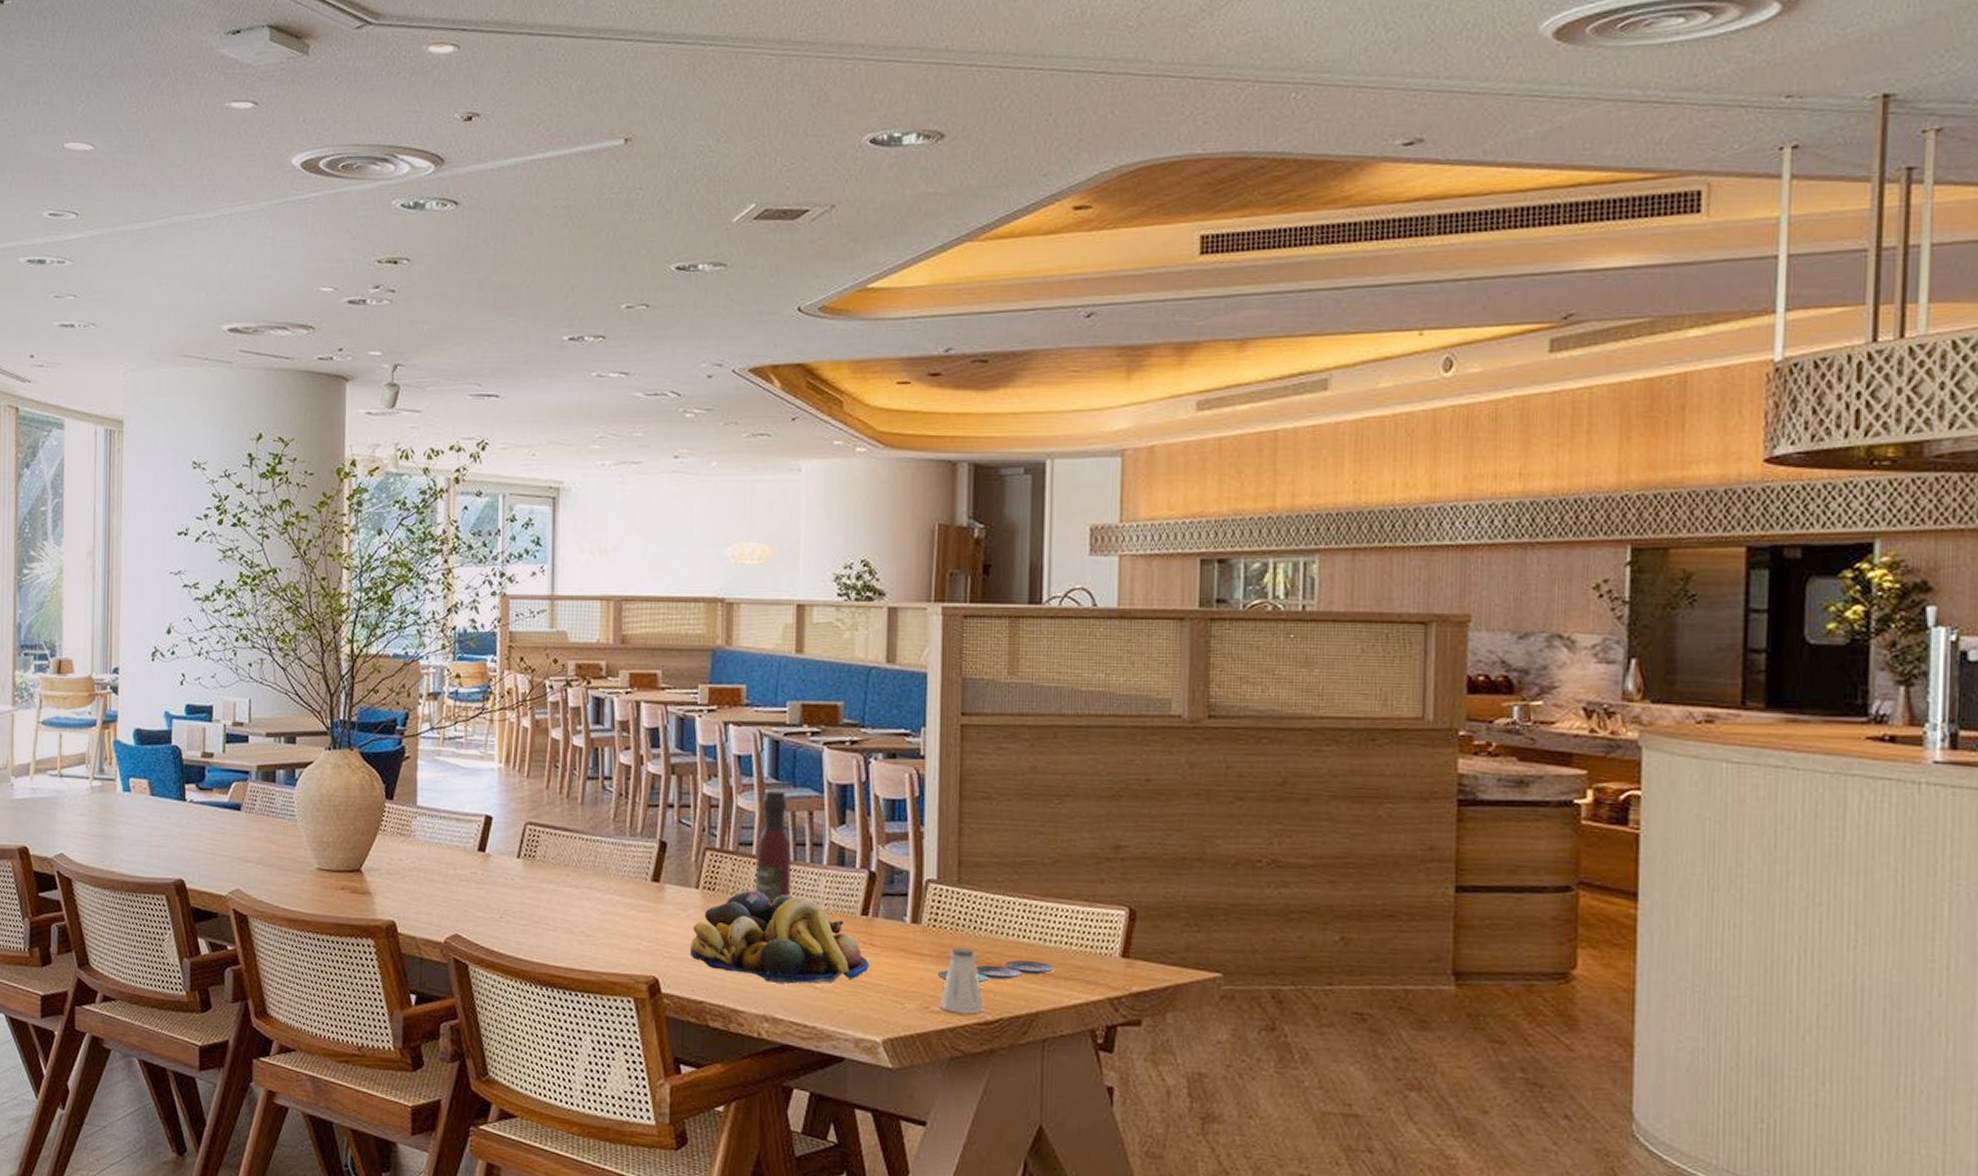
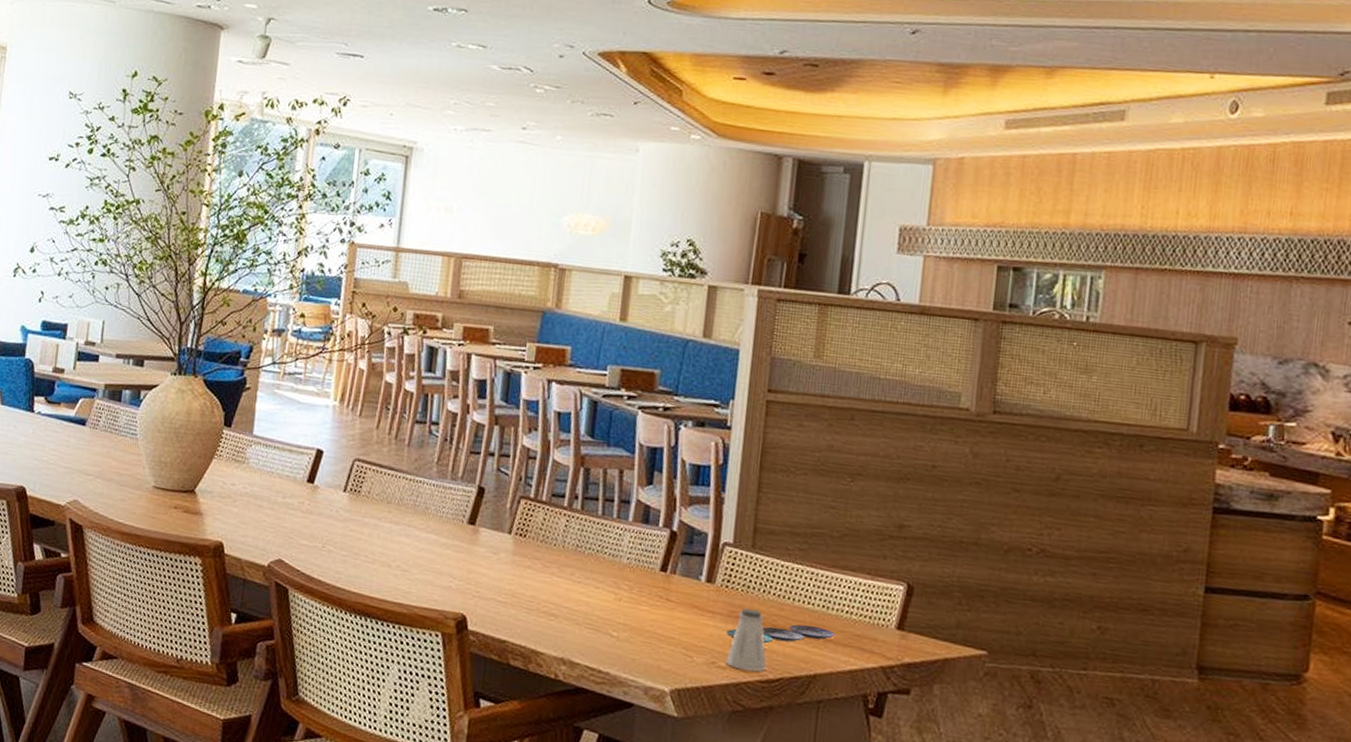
fruit bowl: present [689,891,870,984] -> none [497,540,665,632]
wine bottle: present [755,789,792,907] -> none [564,446,601,557]

